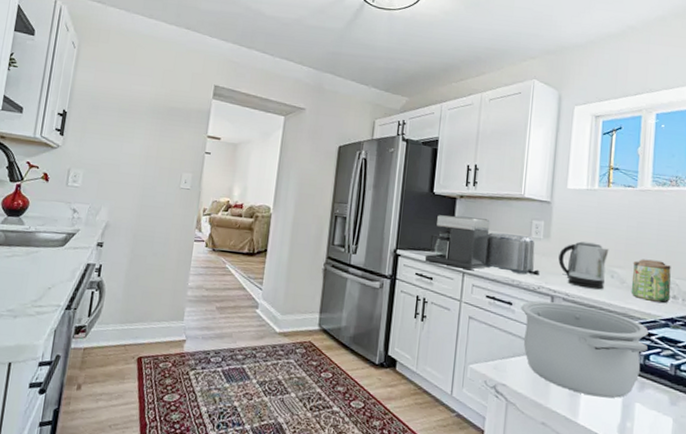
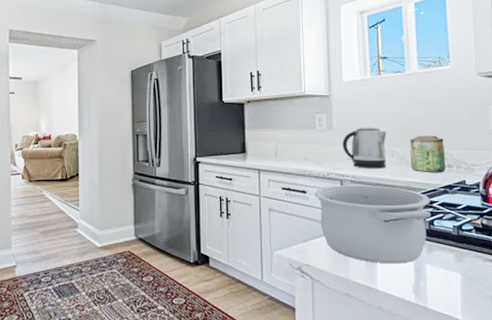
coffee maker: present [424,214,490,270] -> none [222,119,279,167]
toaster: present [485,232,541,276] -> none [277,129,328,164]

